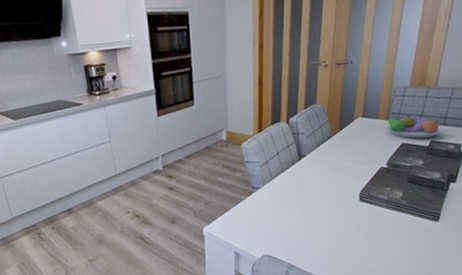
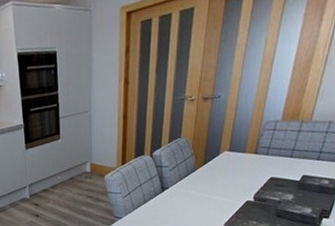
fruit bowl: present [384,114,440,139] -> none [252,148,313,173]

